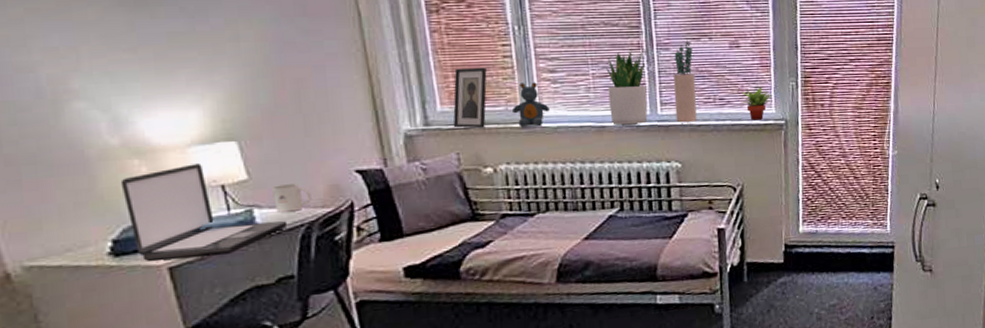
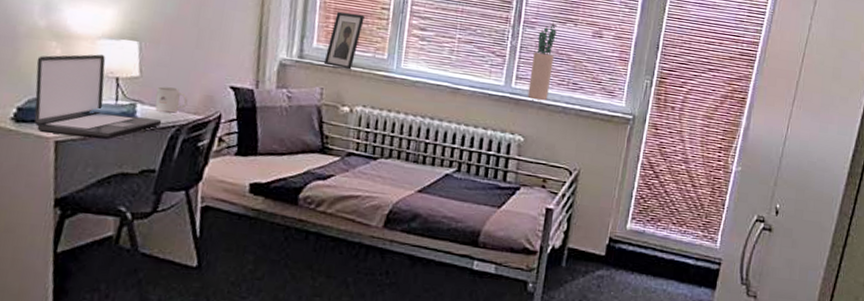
stuffed animal: present [512,82,550,128] -> none [379,34,413,78]
planter: present [606,47,648,125] -> none [467,20,510,94]
succulent plant: present [741,86,773,121] -> none [593,79,626,111]

